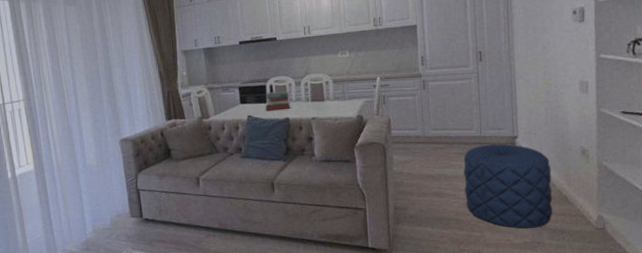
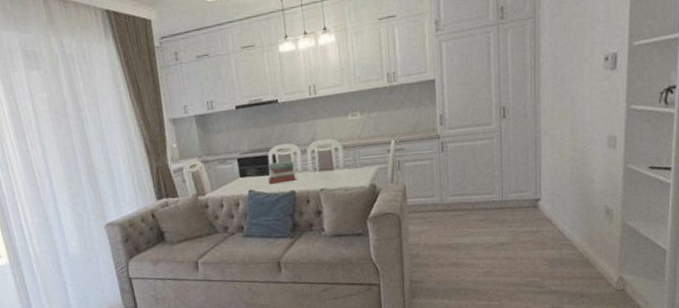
pouf: present [463,144,553,229] -> none [483,207,574,295]

